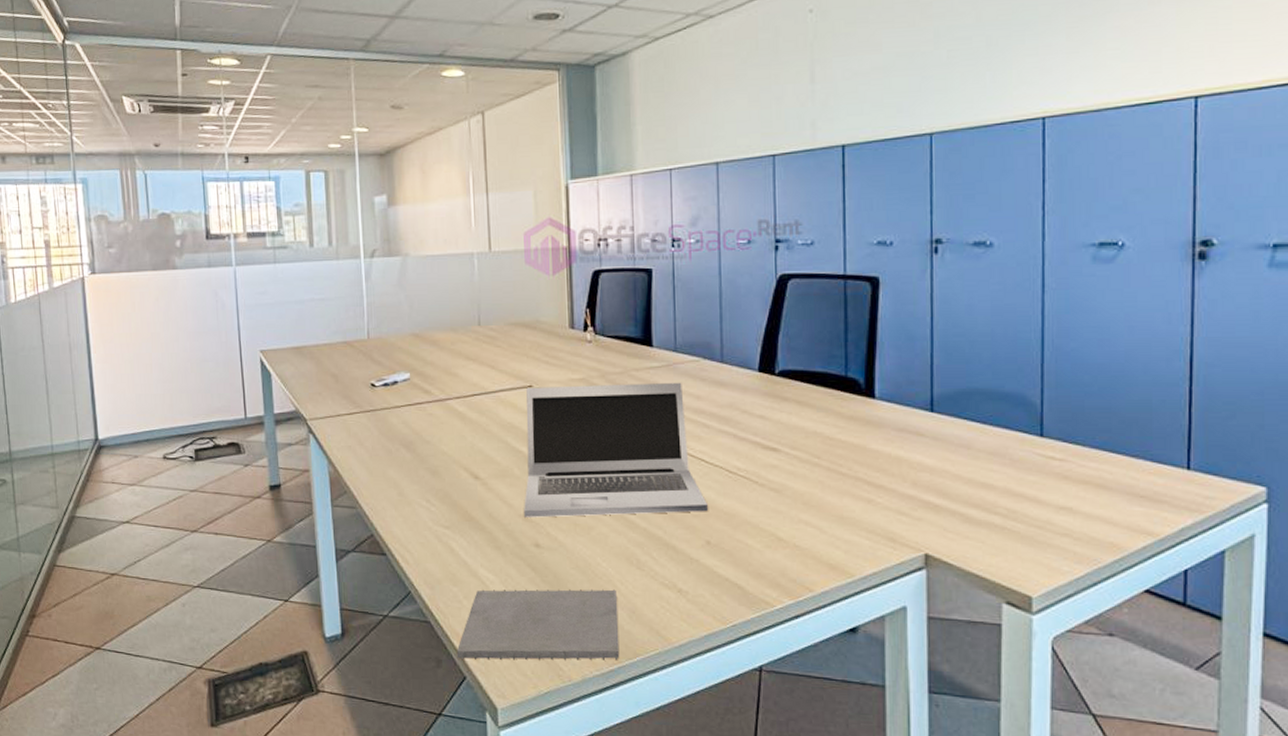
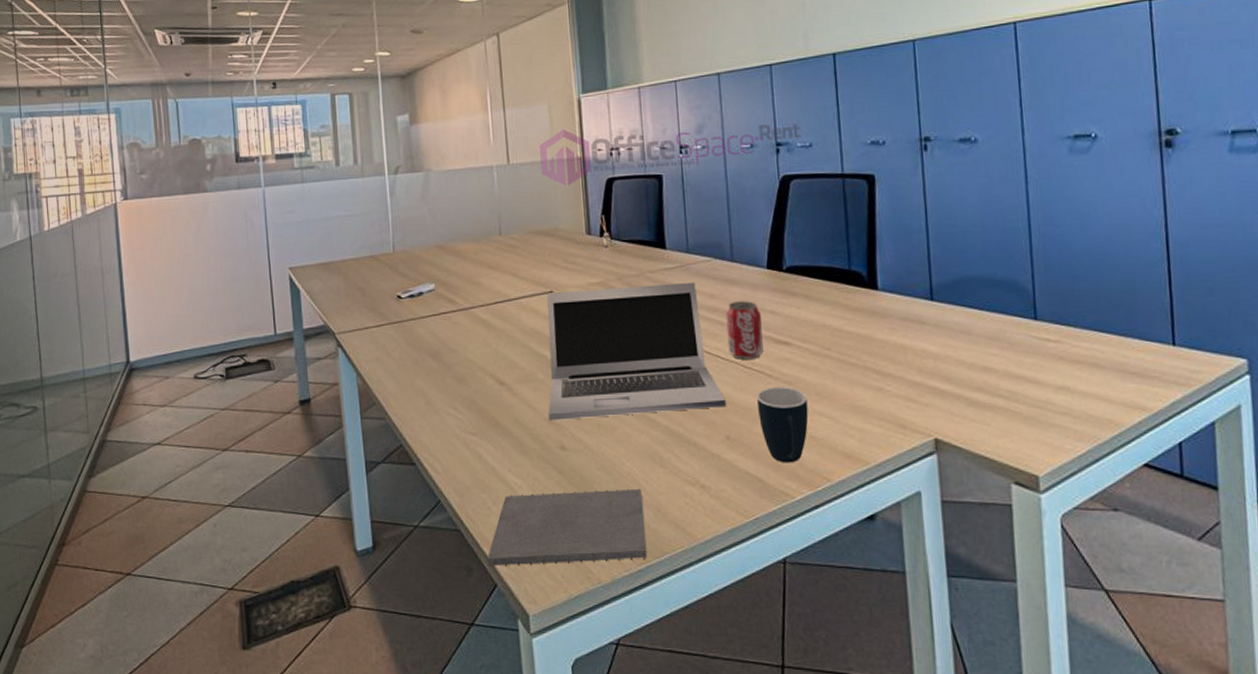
beverage can: none [712,404,750,464] -> present [726,301,764,360]
mug: none [741,494,794,572] -> present [757,387,809,463]

